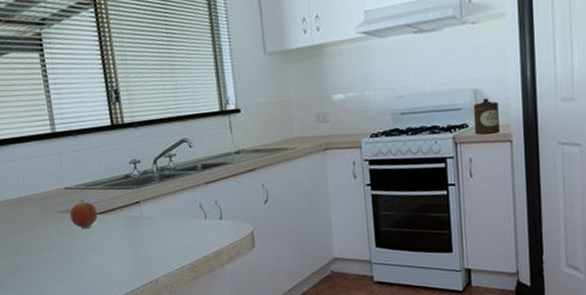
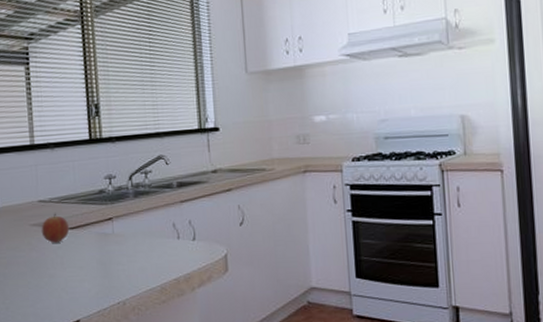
canister: present [473,98,500,135] -> none [460,125,490,163]

